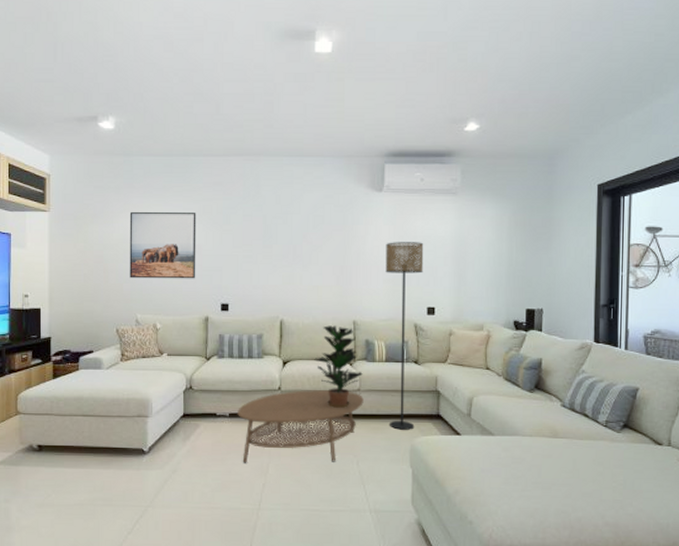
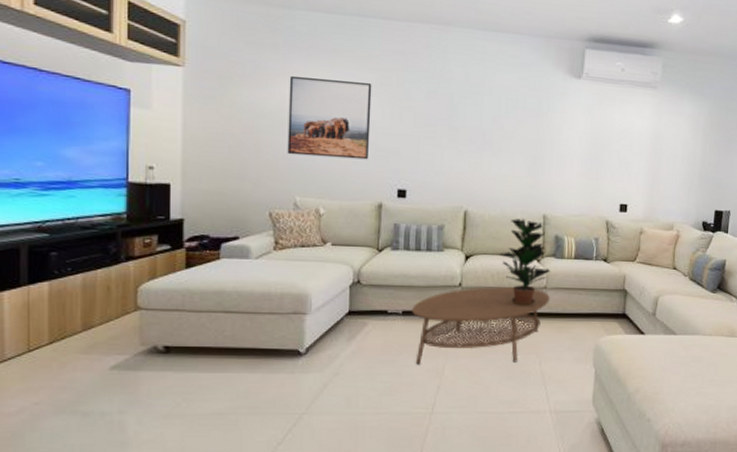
floor lamp: present [385,242,424,430] -> none [575,133,621,329]

